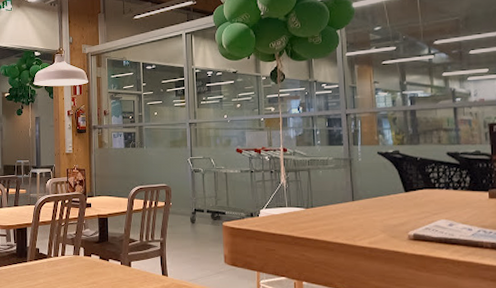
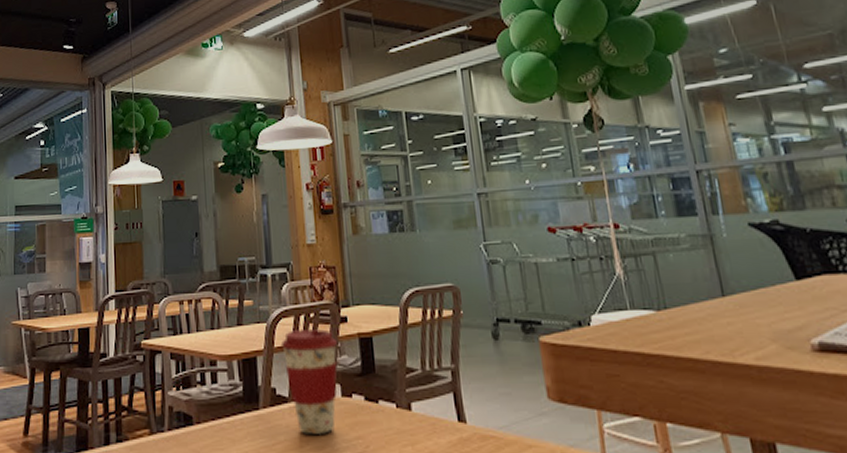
coffee cup: none [44,210,83,279] -> present [280,328,337,434]

